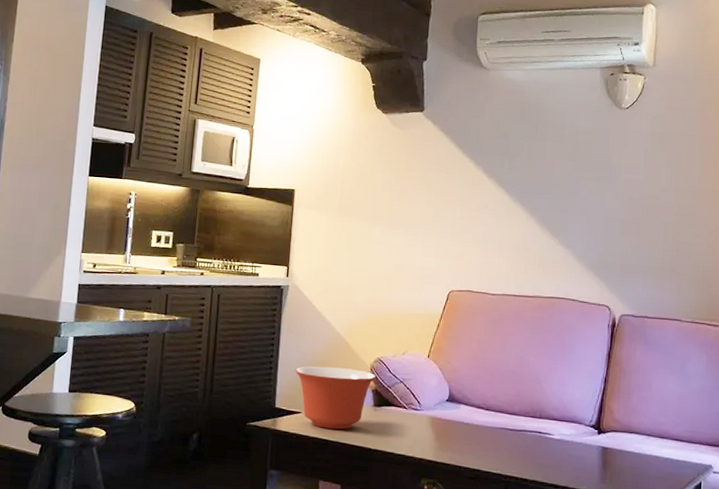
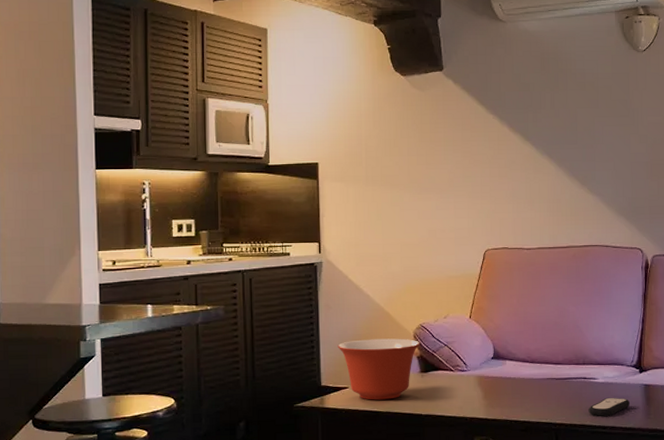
remote control: none [541,456,585,475] -> present [588,398,630,416]

